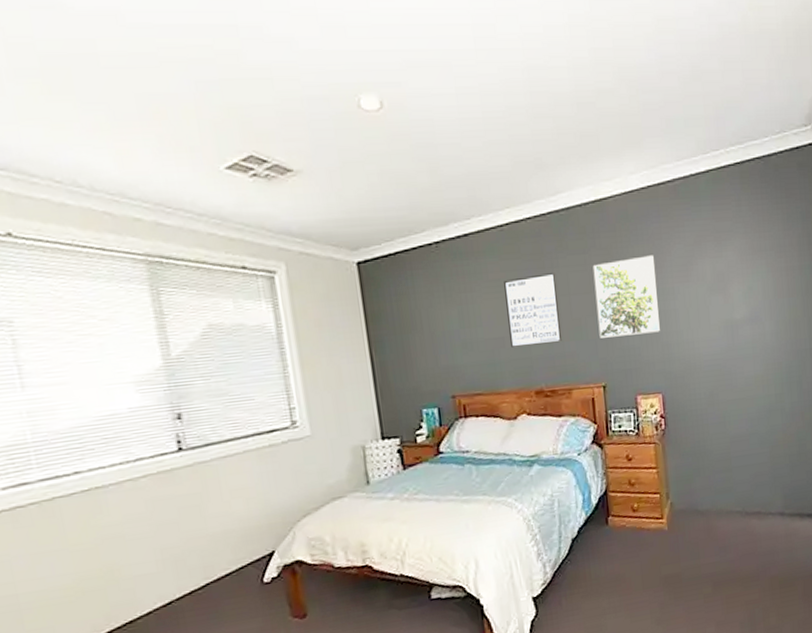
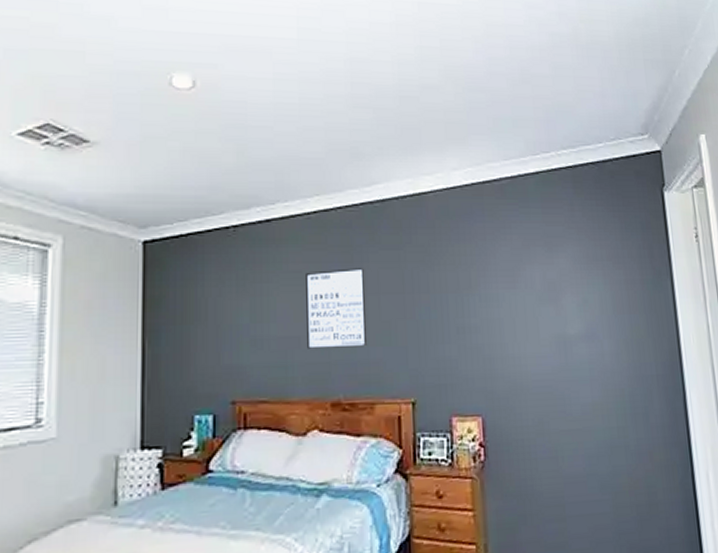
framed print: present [592,255,660,338] -> none [407,256,481,346]

